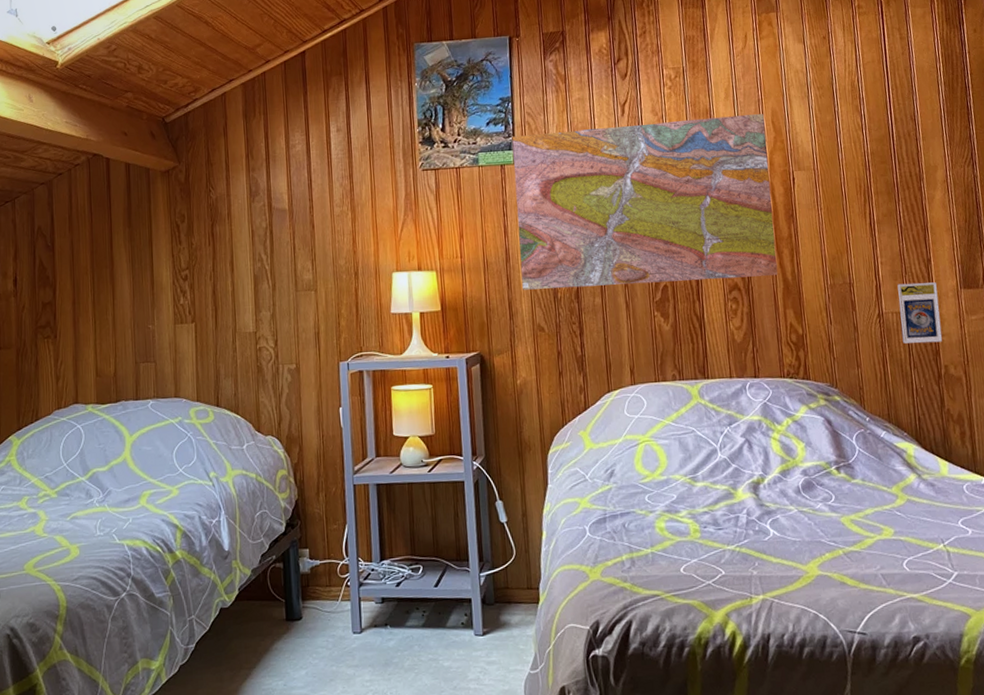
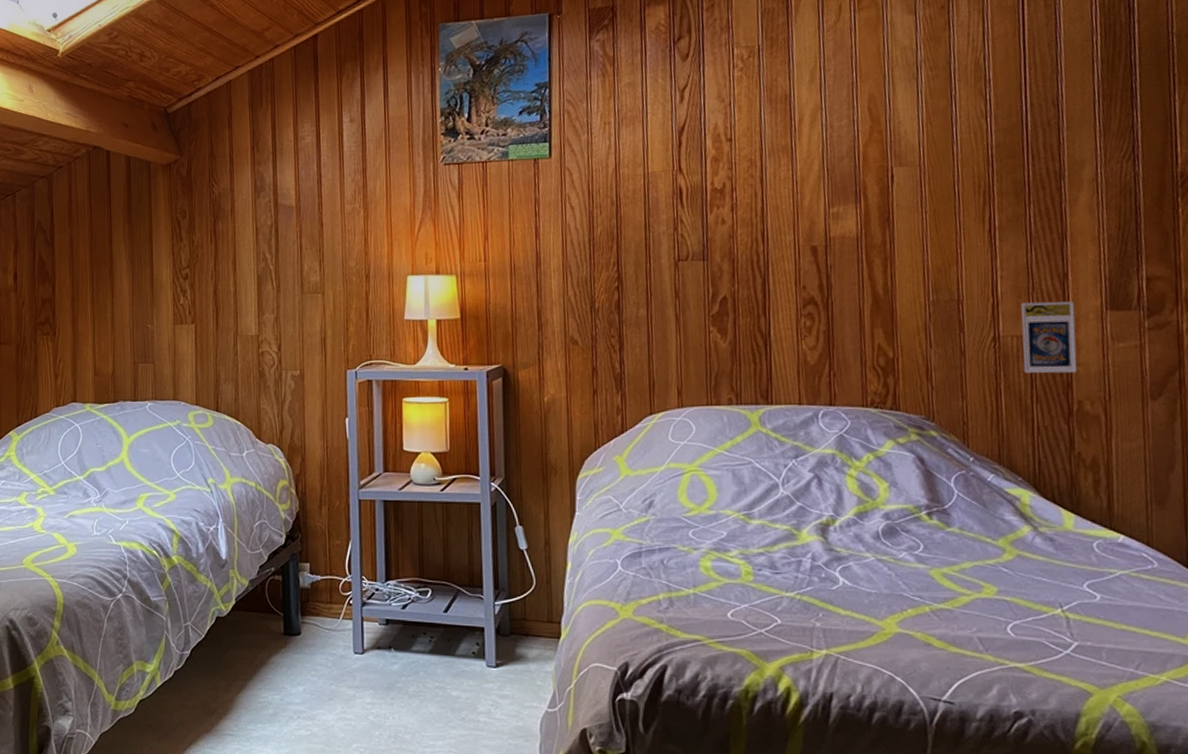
terrain map: present [512,114,778,290] -> none [548,99,866,299]

